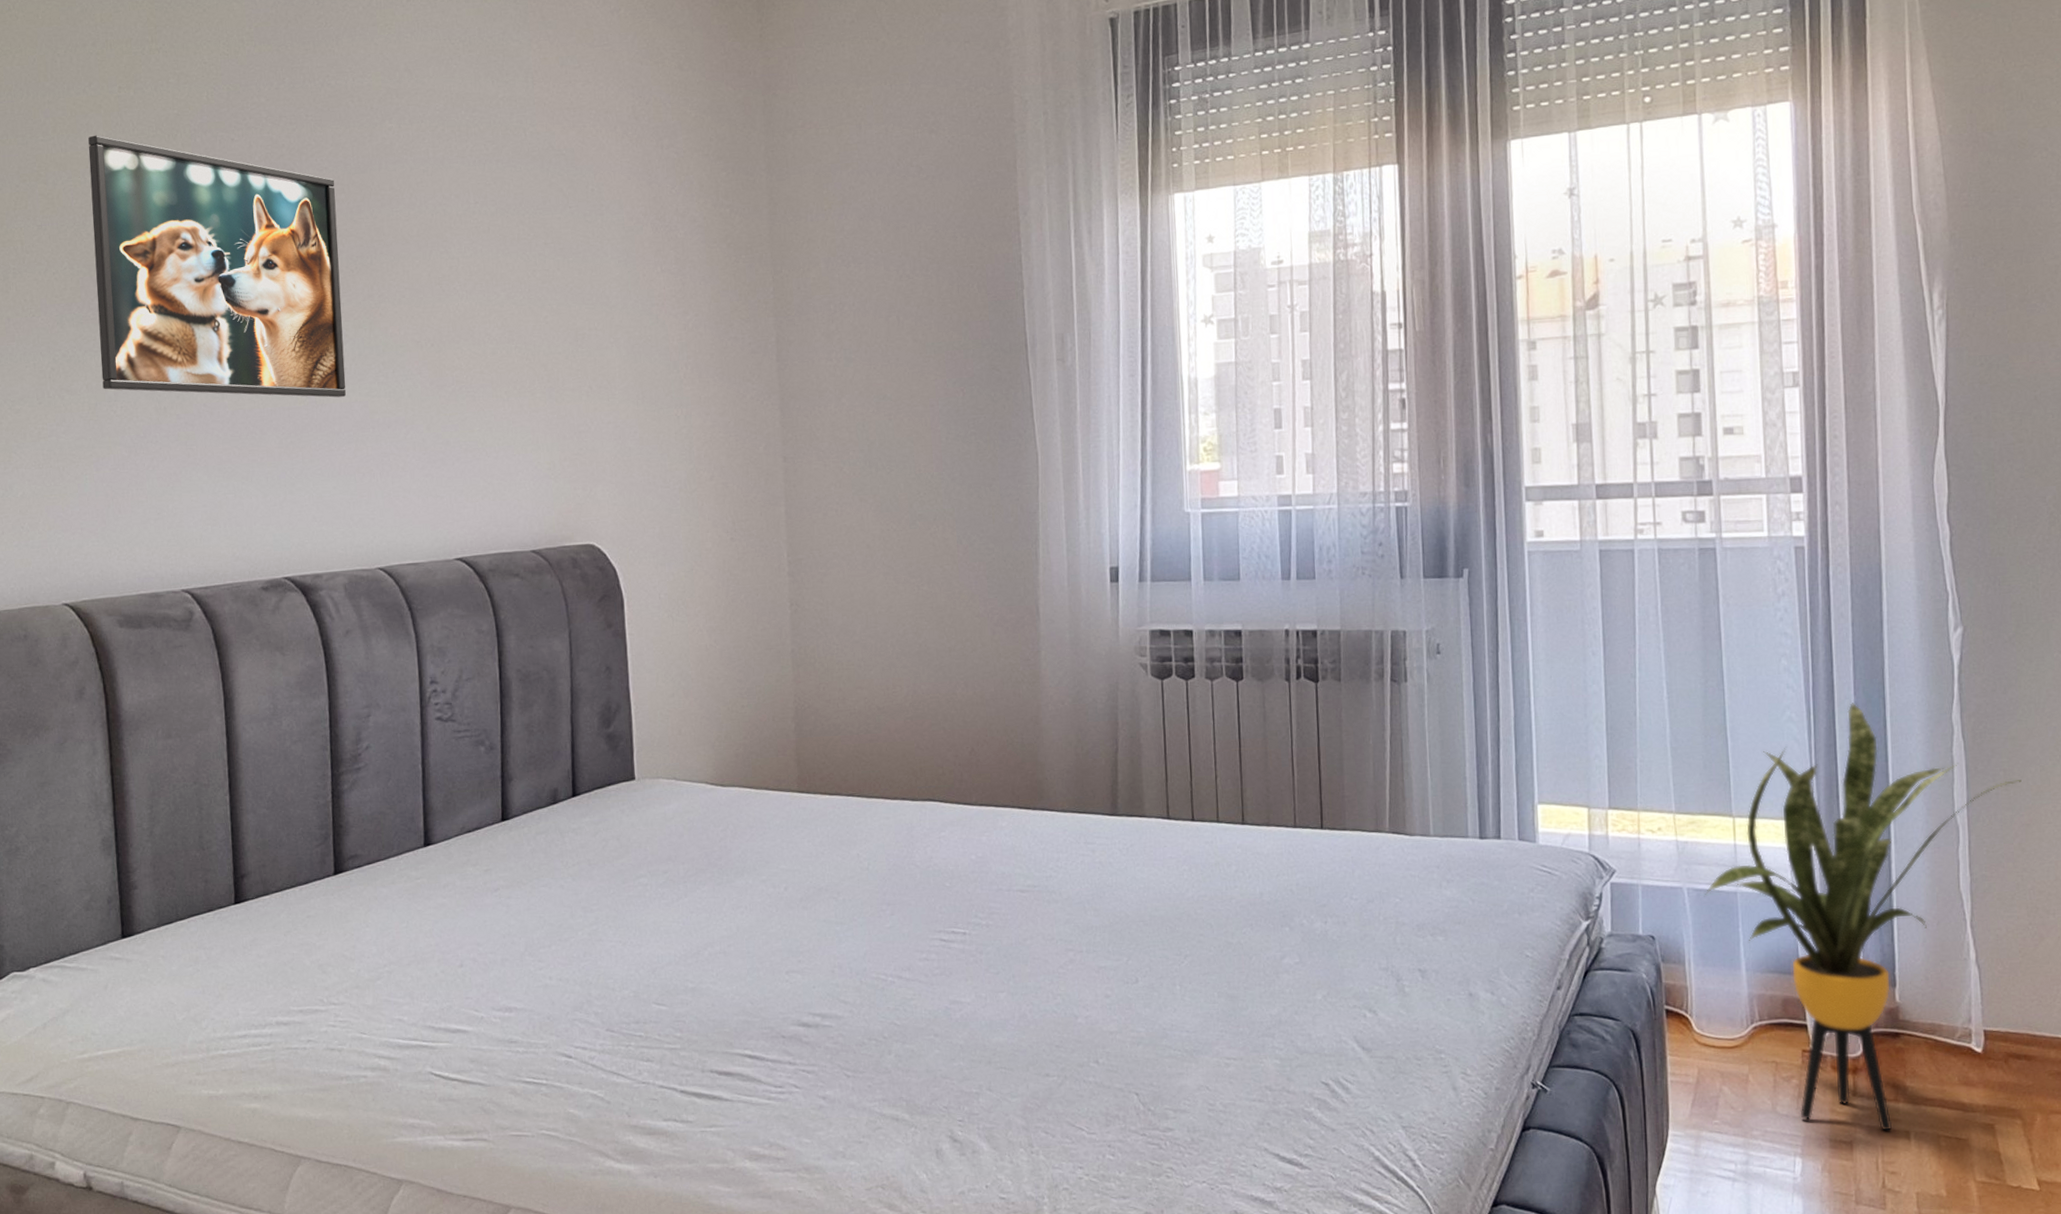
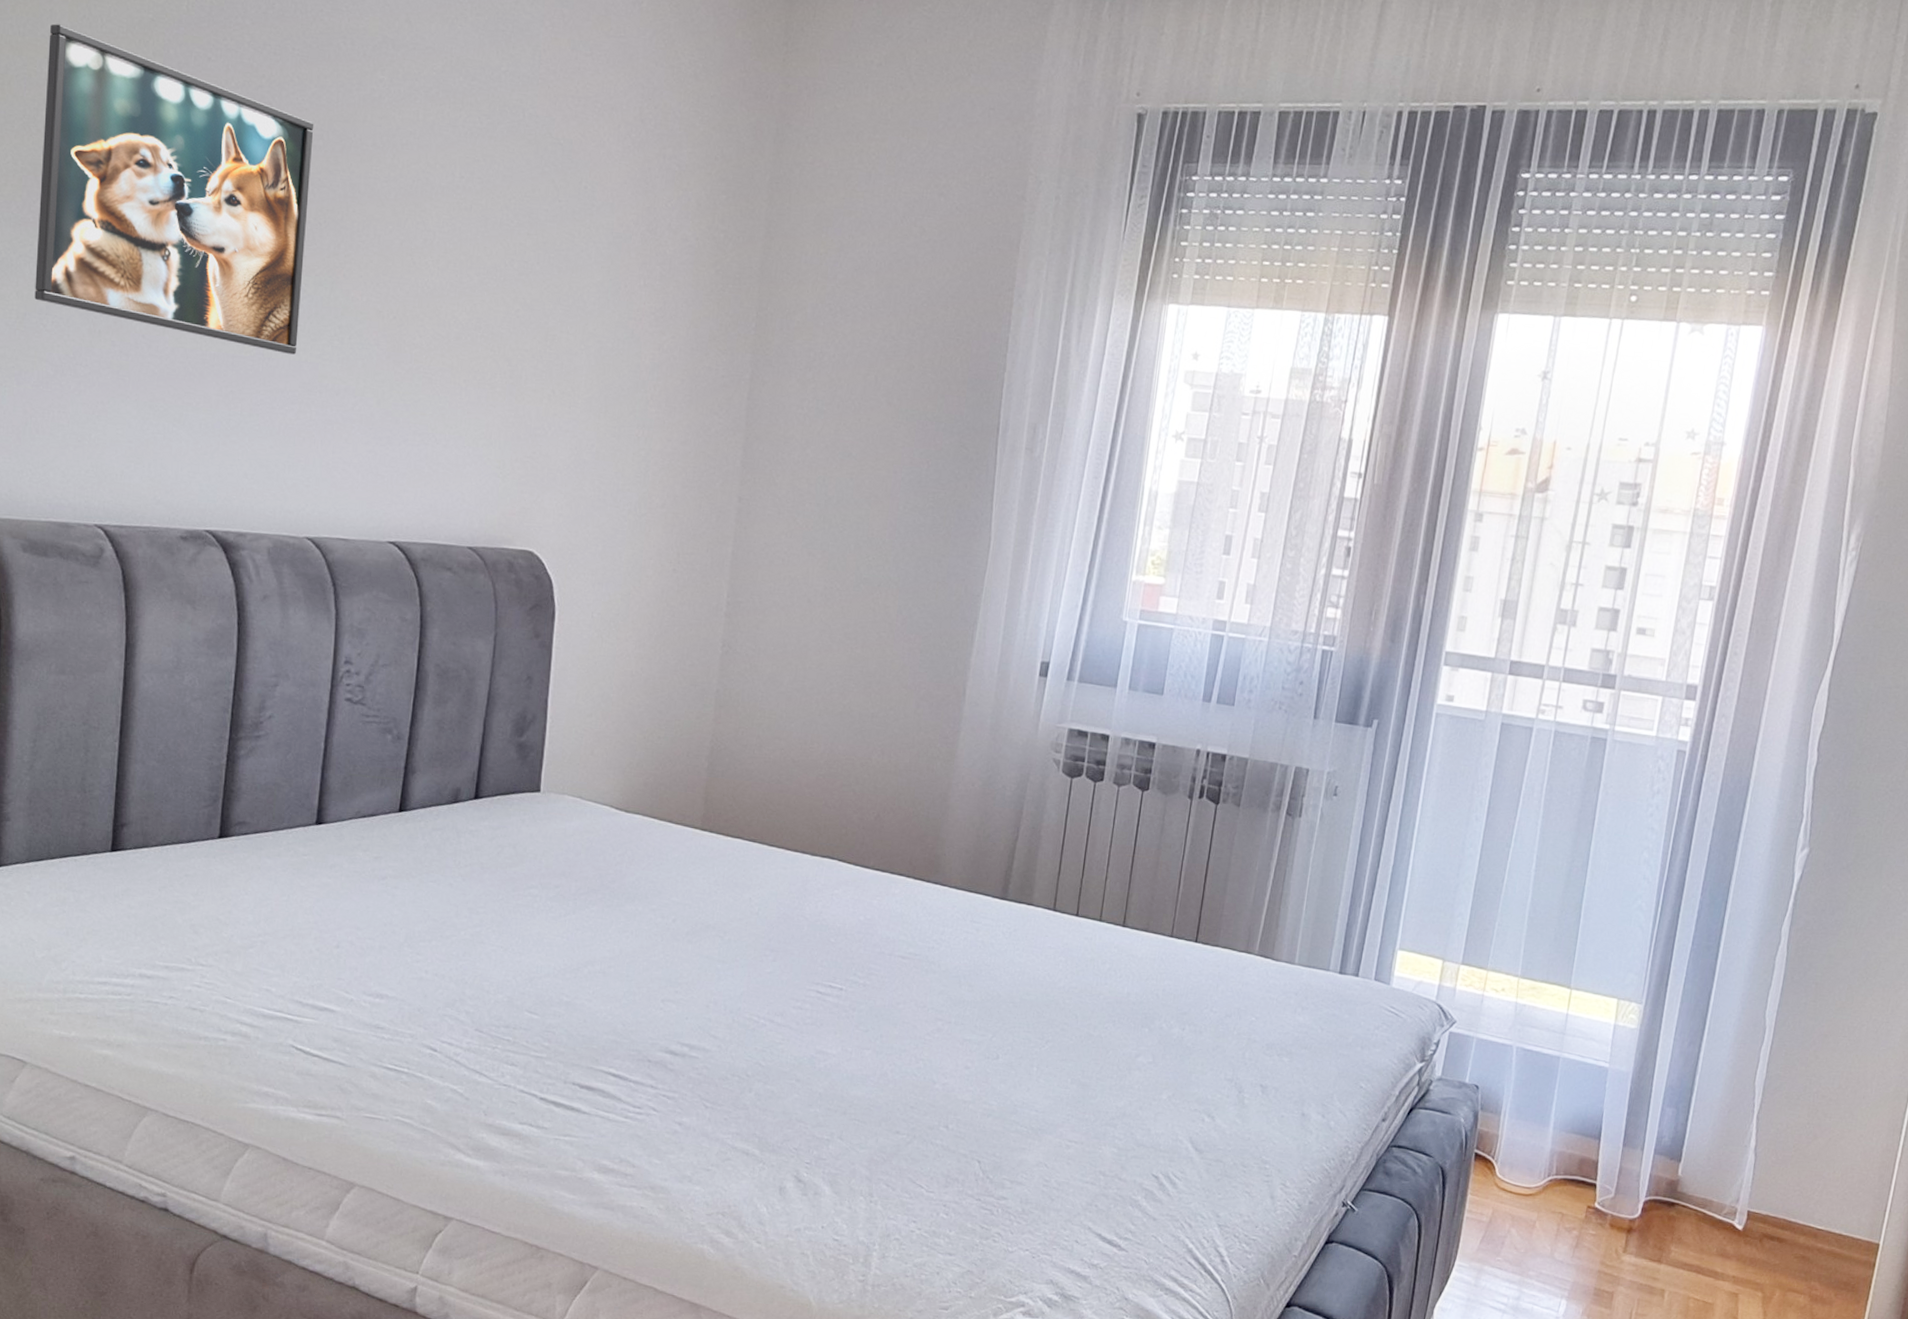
house plant: present [1704,703,2022,1131] -> none [1530,901,1829,1287]

